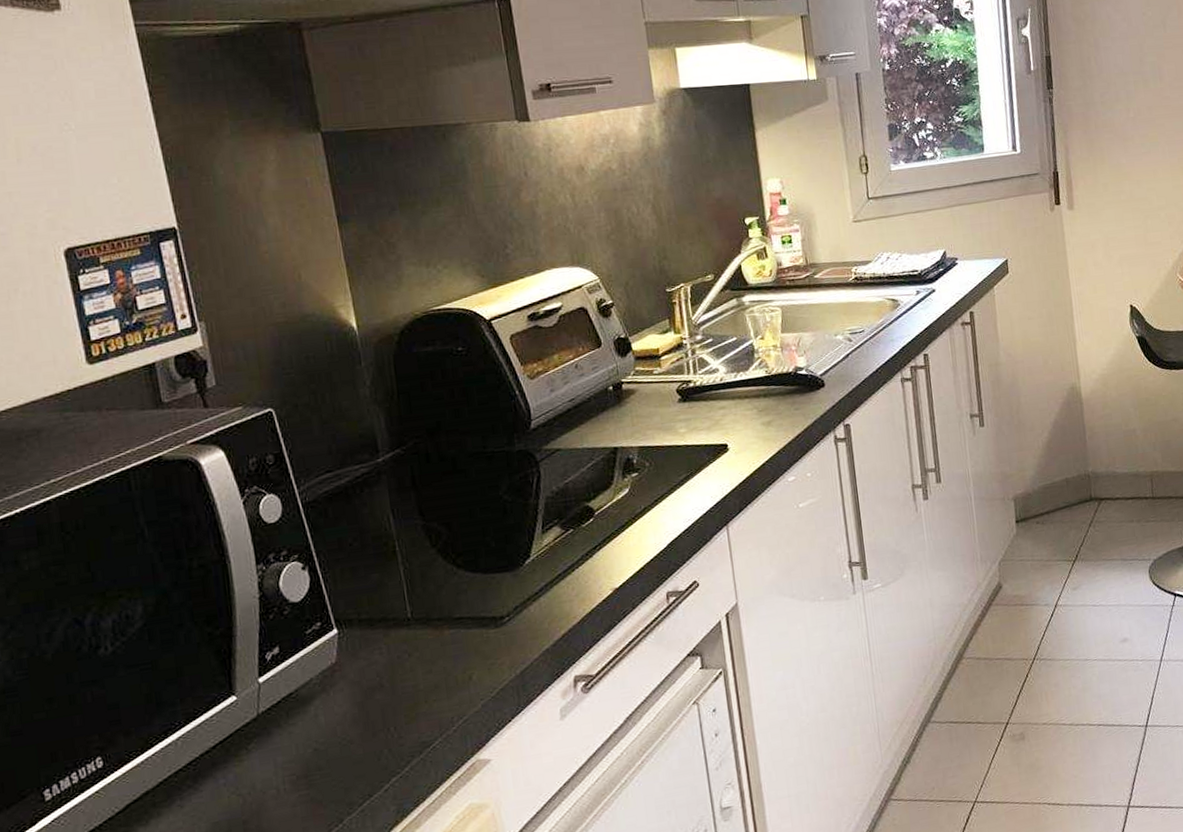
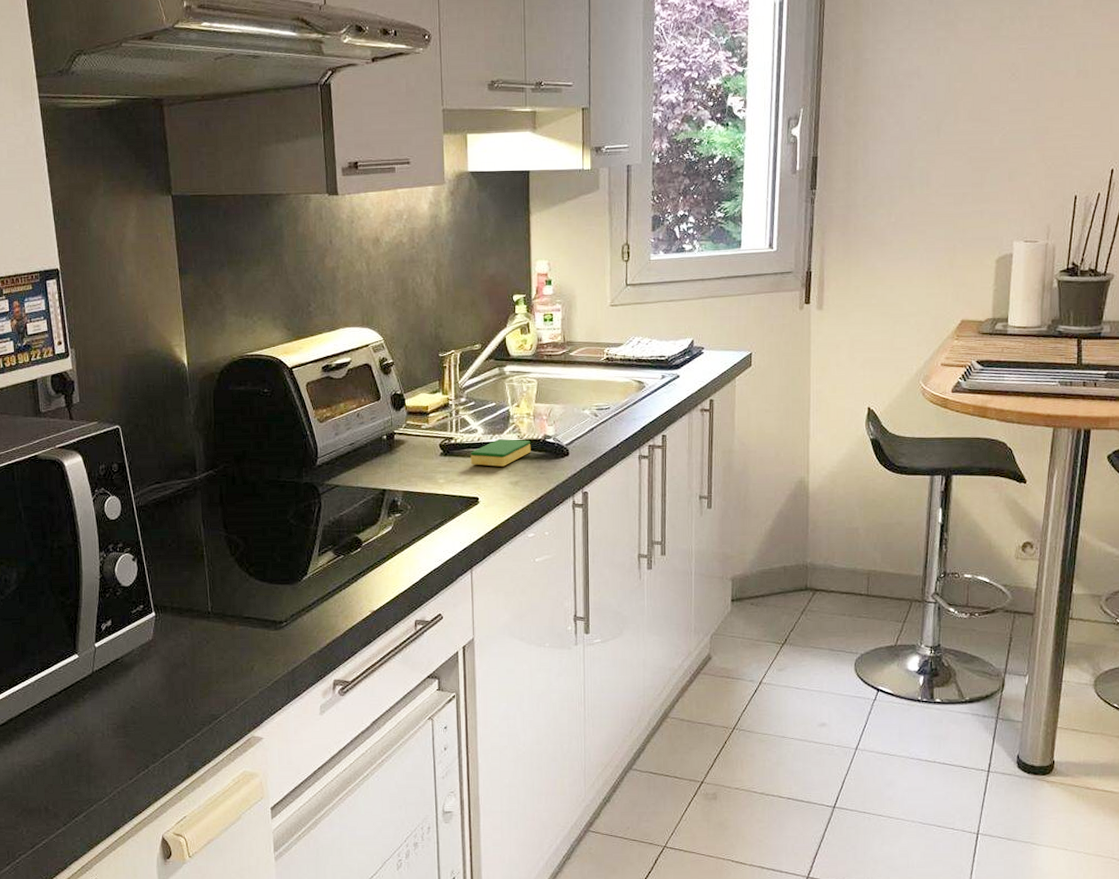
dish sponge: none [713,374,782,408] -> present [470,438,531,467]

